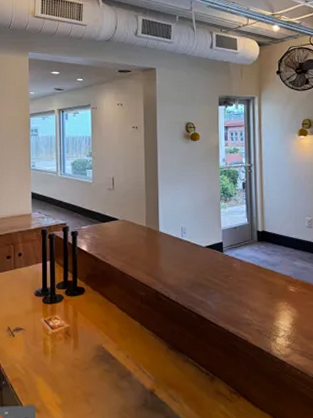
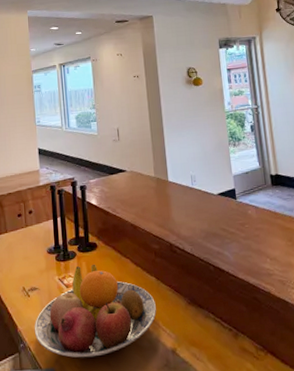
fruit bowl: none [17,307,139,396] -> present [34,264,157,358]

